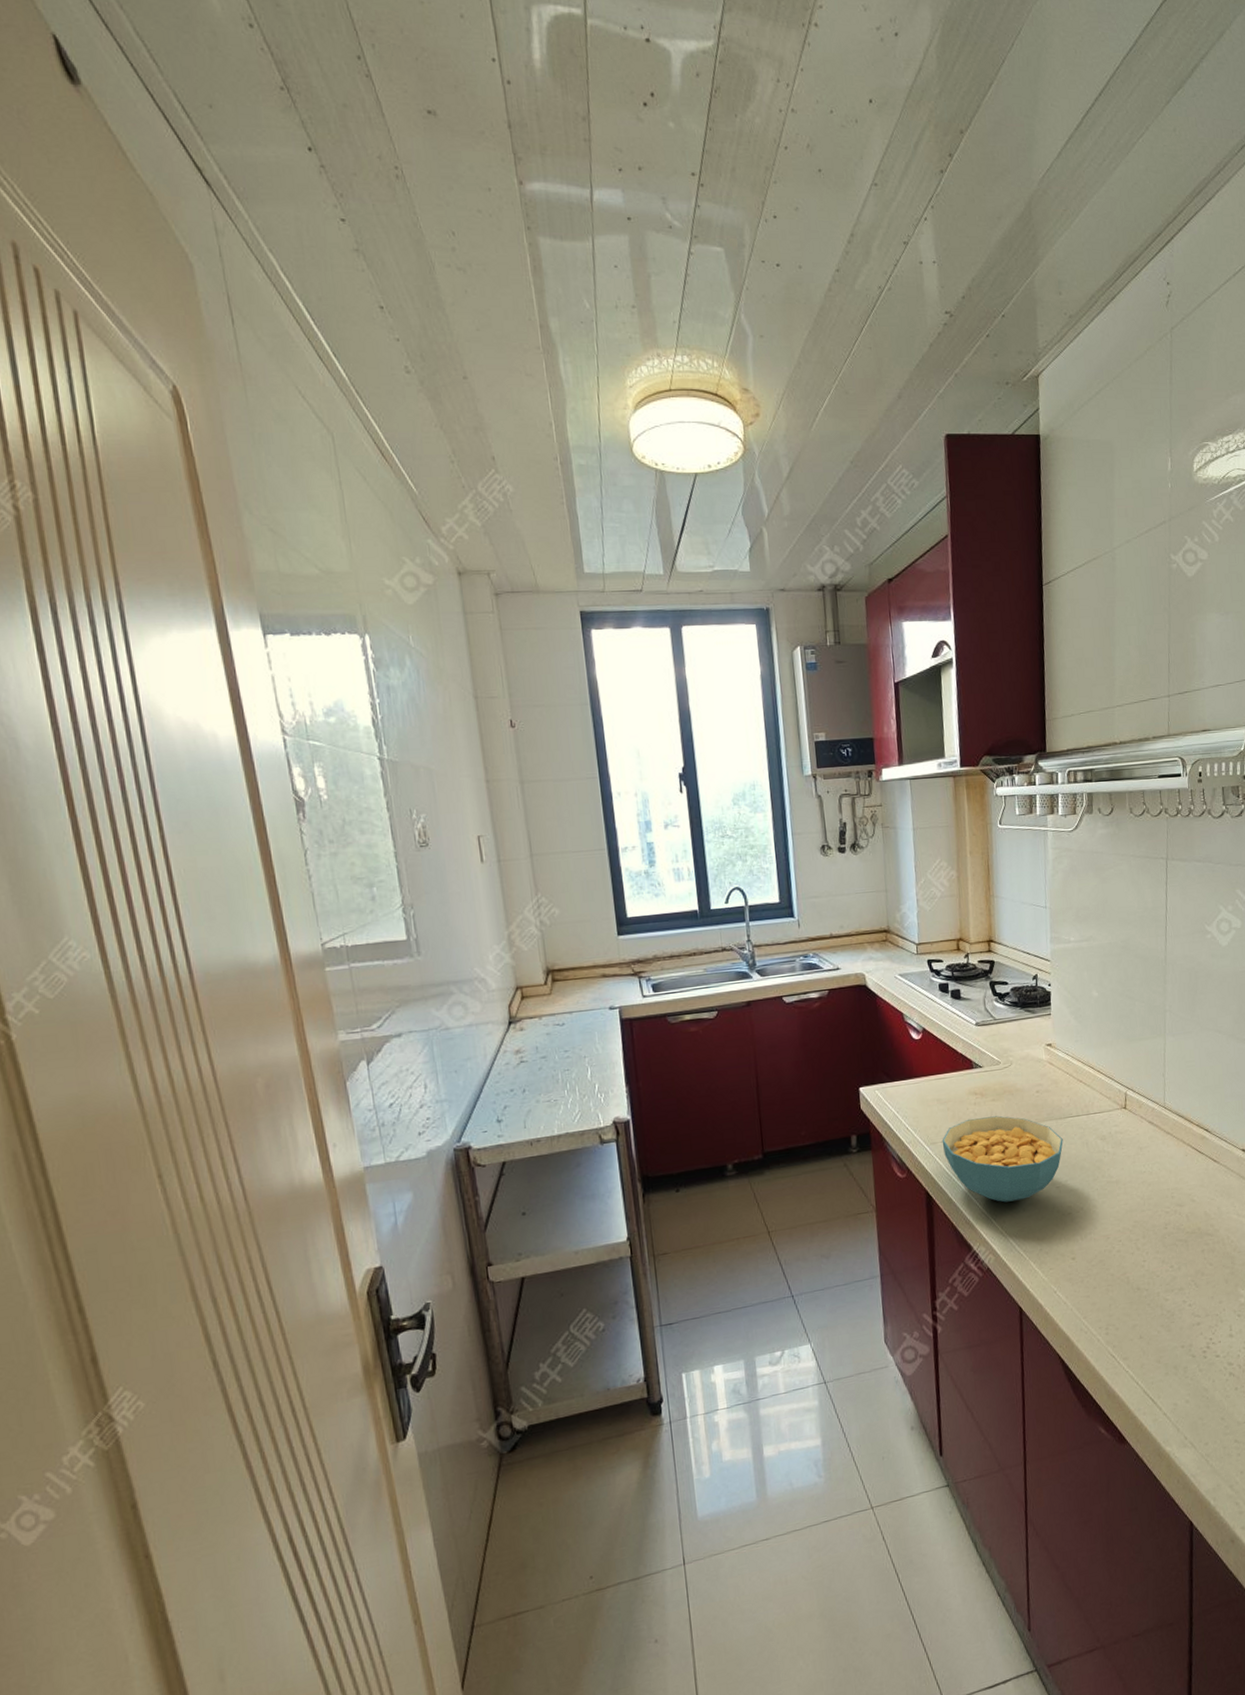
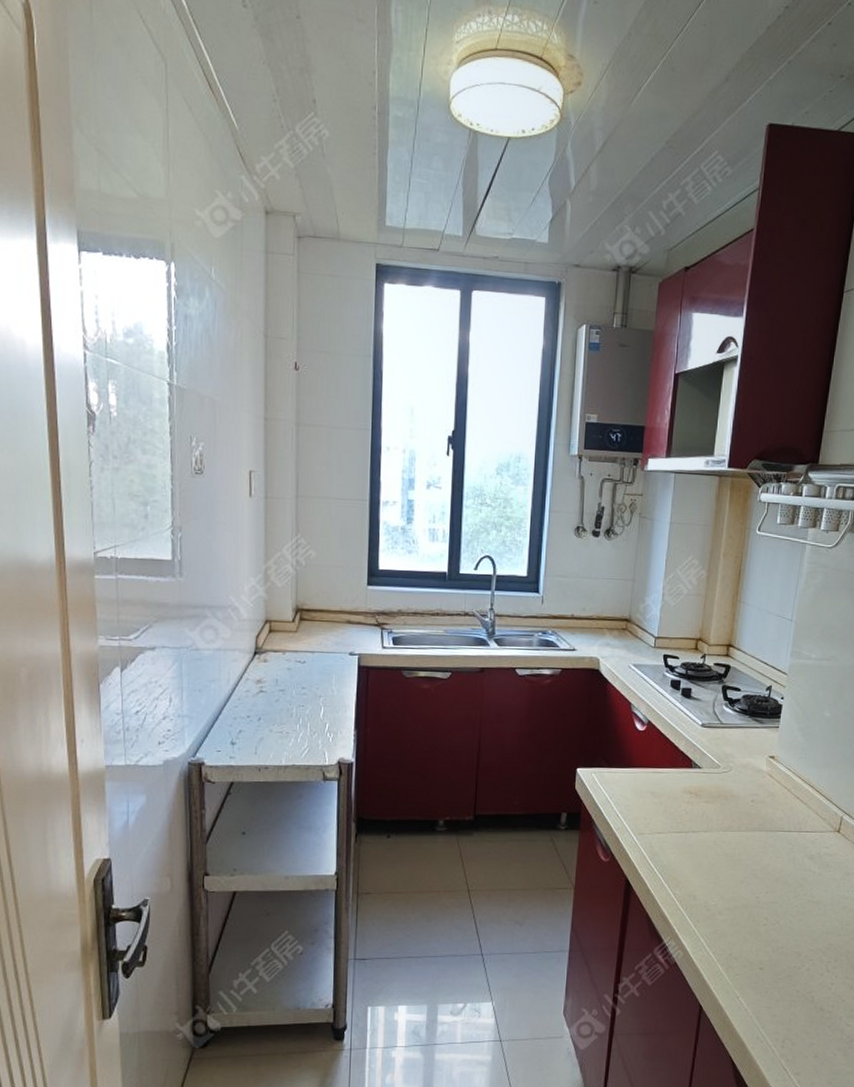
cereal bowl: present [942,1116,1063,1203] -> none [649,816,771,903]

